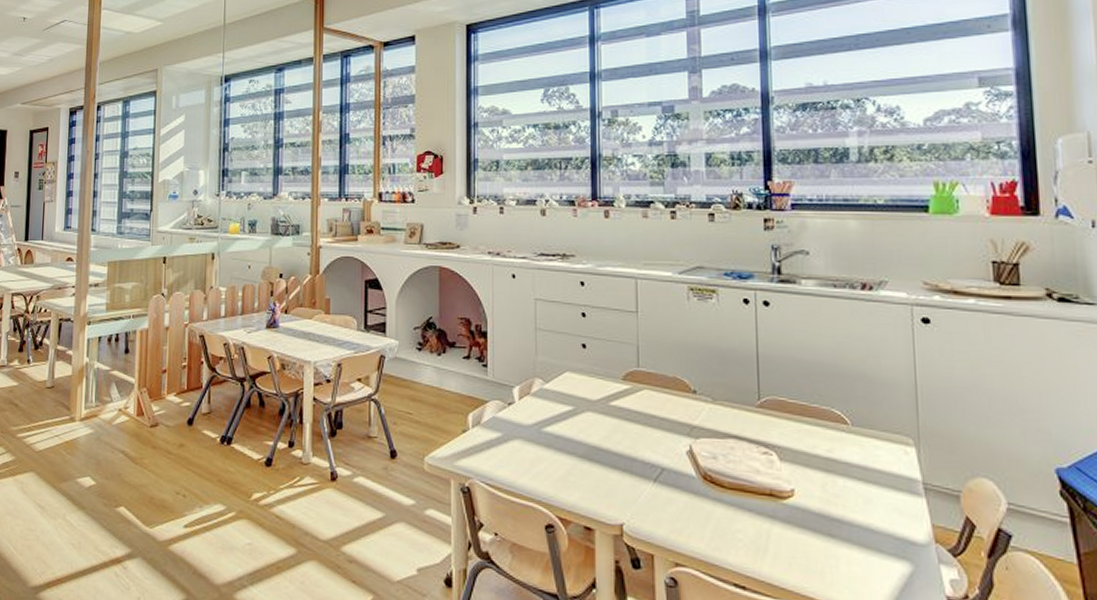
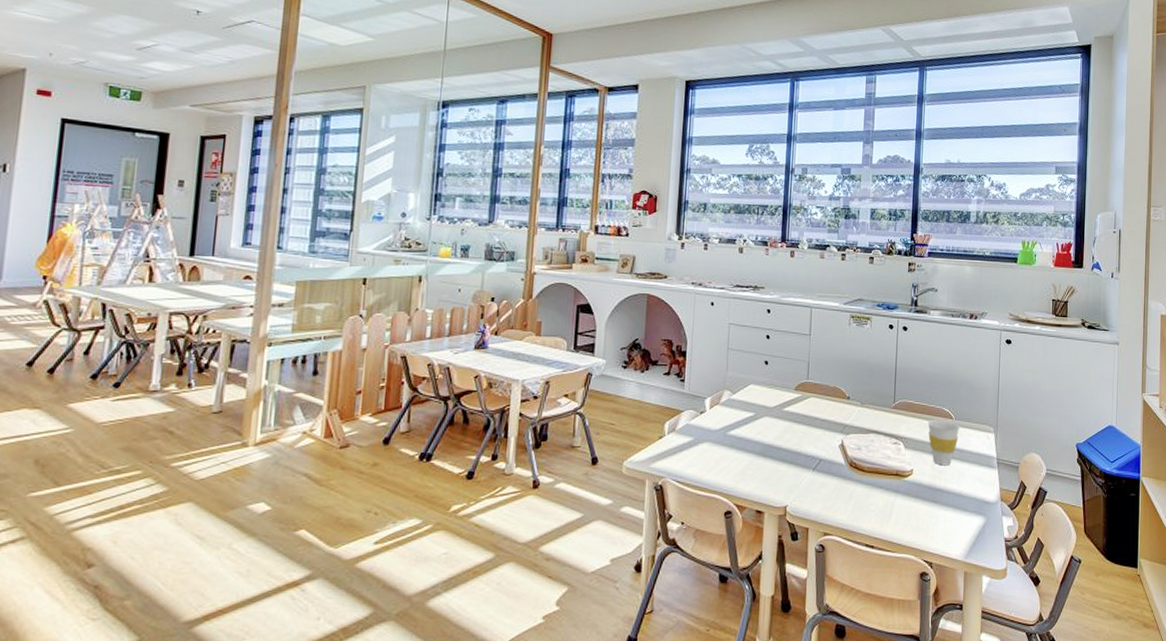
cup: none [810,423,861,488] -> present [928,419,960,466]

